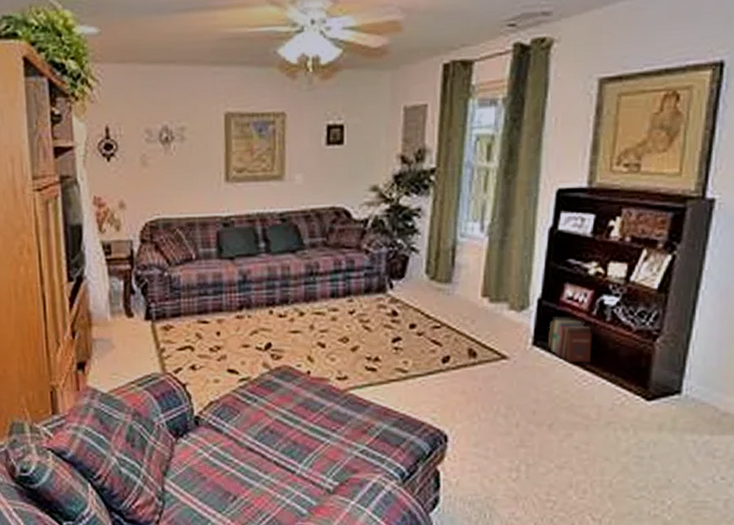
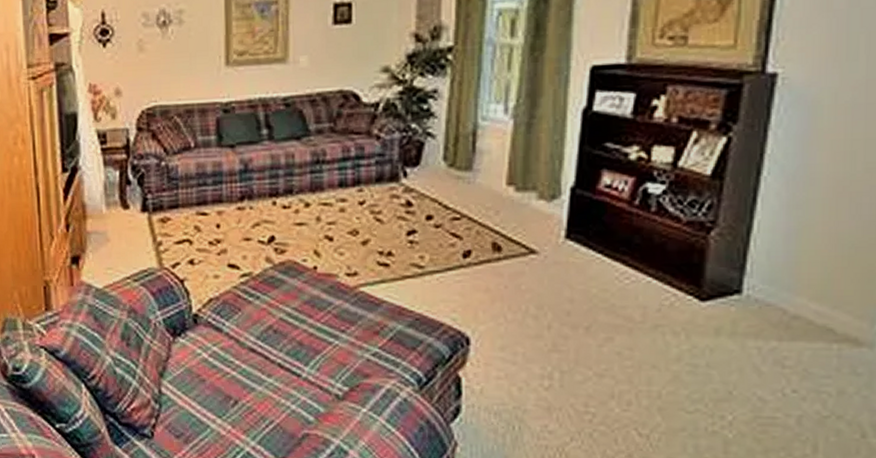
books: present [547,317,592,363] -> none [582,207,635,258]

